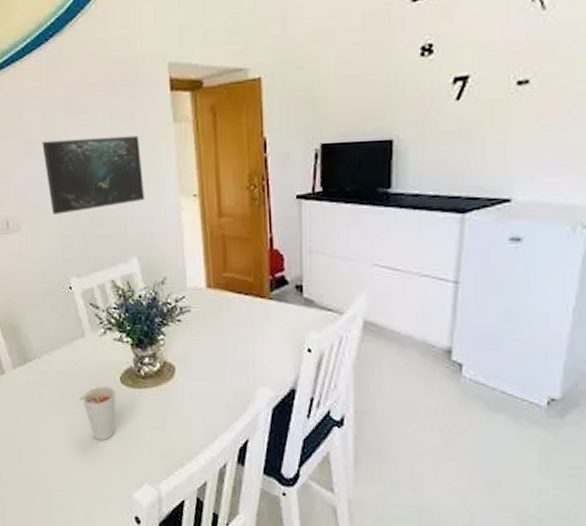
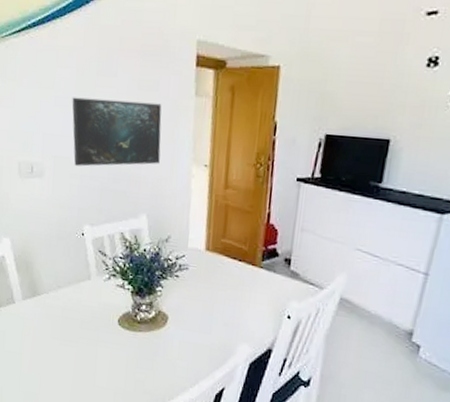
cup: present [79,386,116,440] -> none [79,324,113,373]

